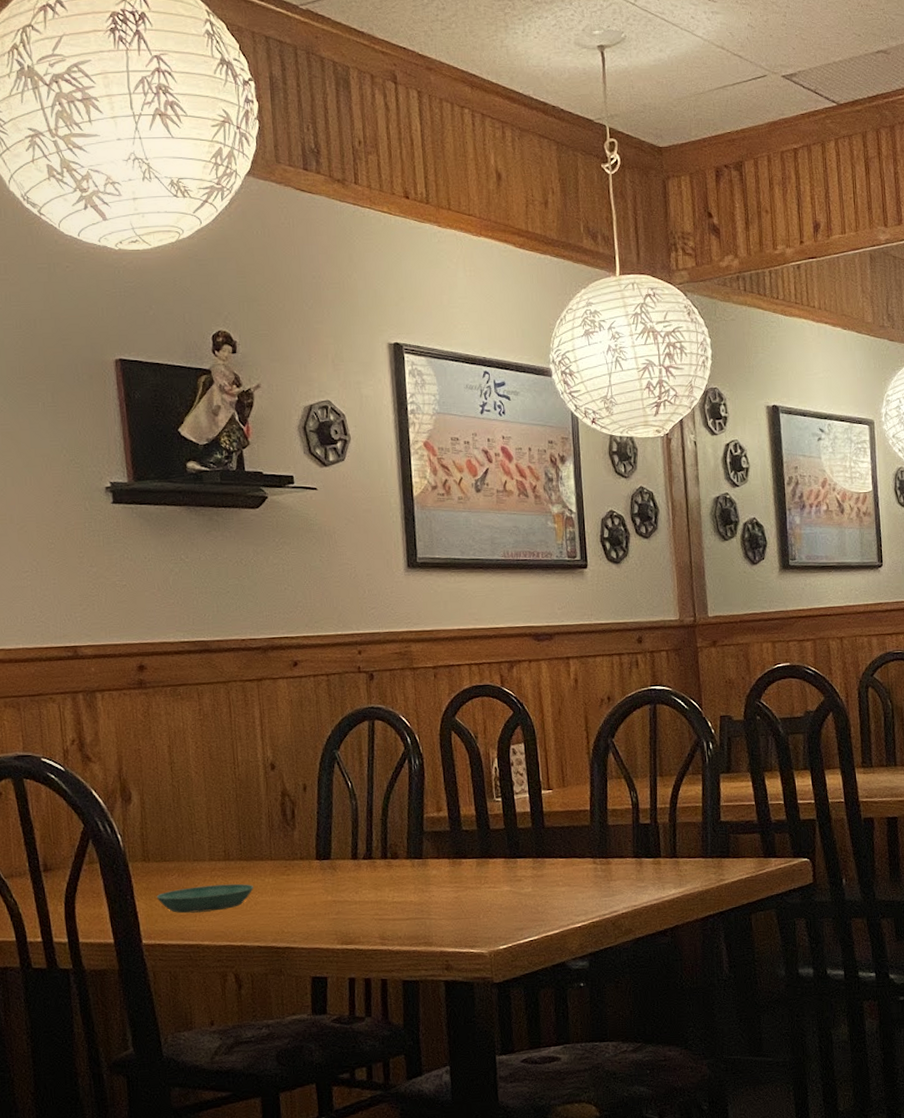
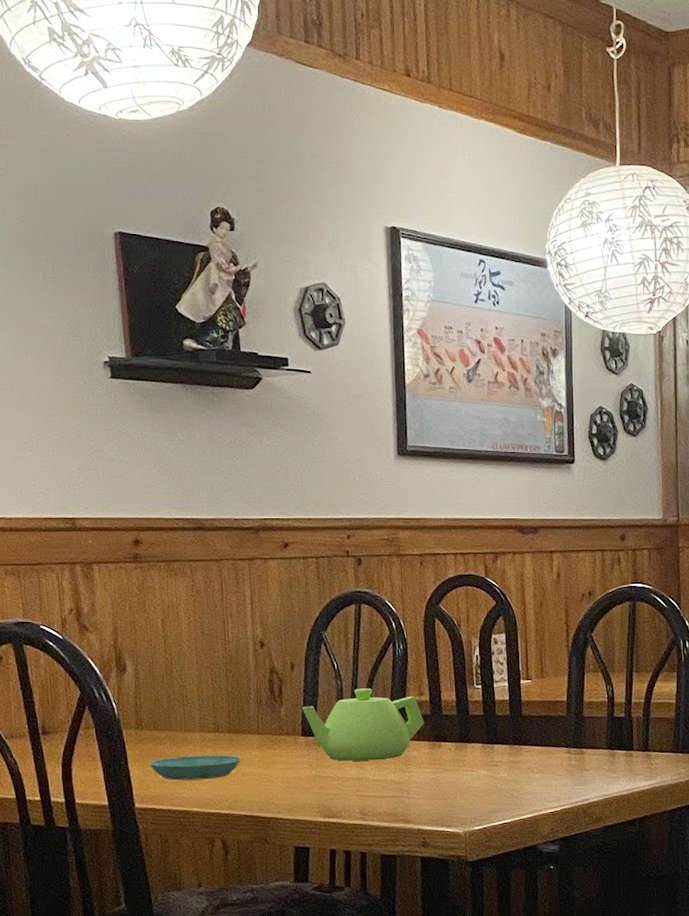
teapot: none [315,806,444,884] -> present [301,688,425,761]

